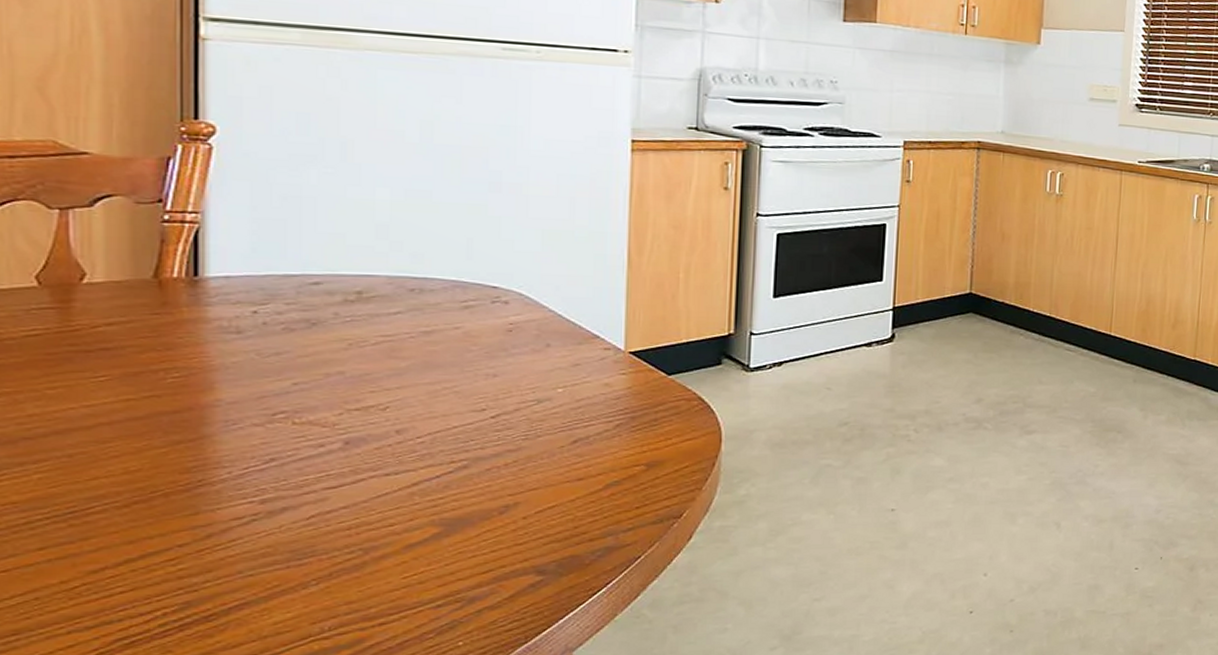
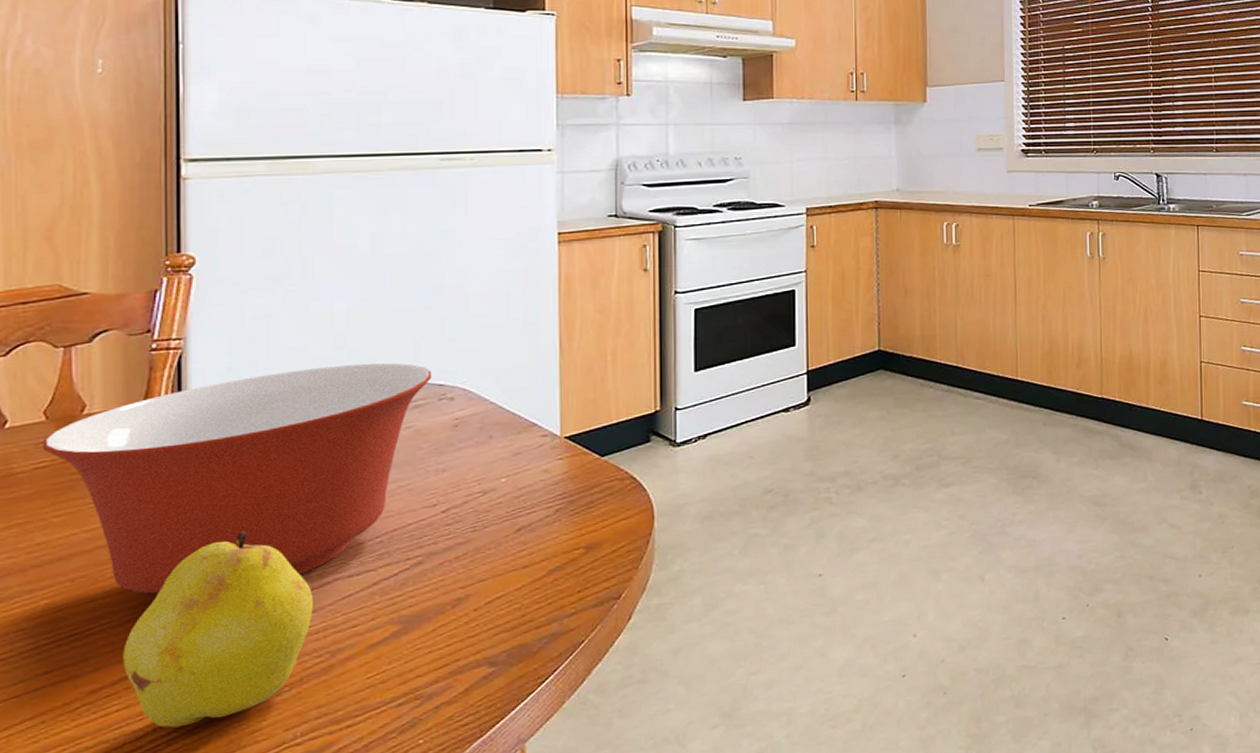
mixing bowl: none [33,256,485,477] -> present [42,363,432,594]
fruit: none [129,419,347,614] -> present [123,530,314,728]

